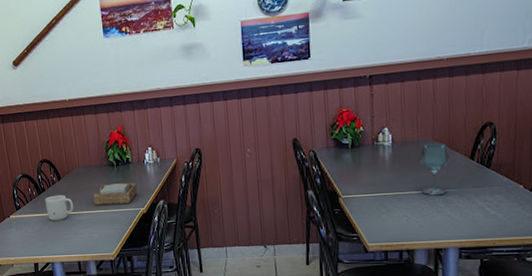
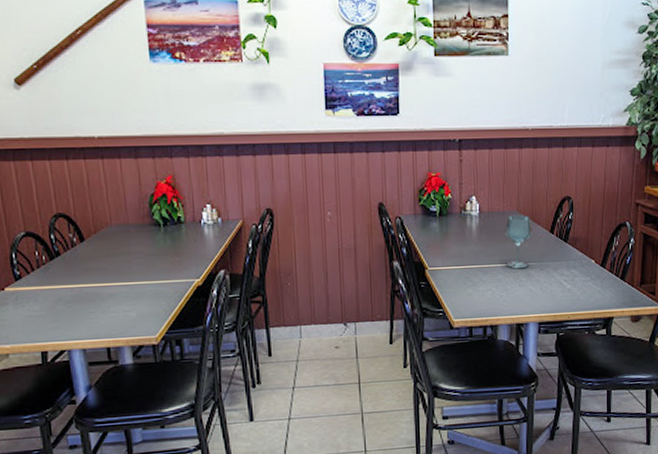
mug: present [45,195,74,221] -> none [60,261,103,295]
napkin holder: present [93,182,137,205] -> none [130,247,191,275]

